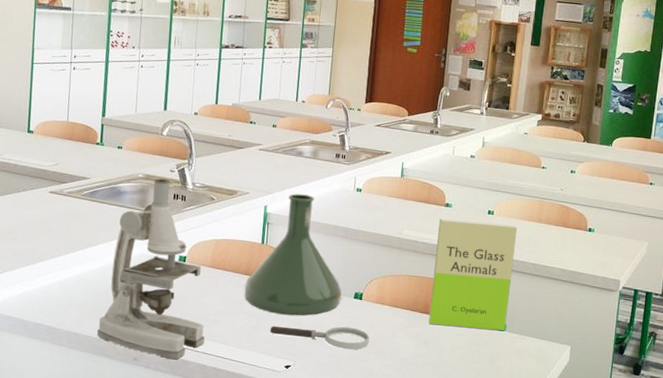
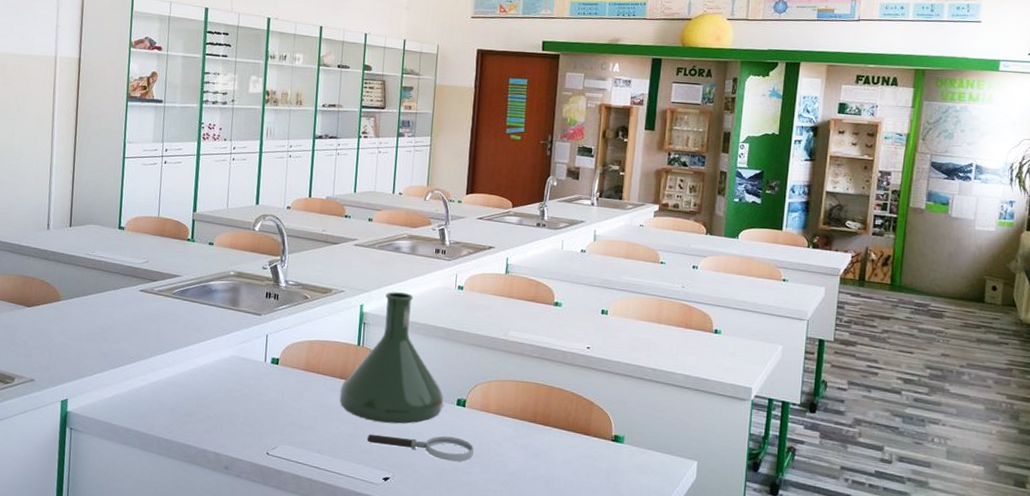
microscope: present [97,178,205,360] -> none [187,276,299,470]
book: present [428,218,518,332] -> none [538,318,635,444]

